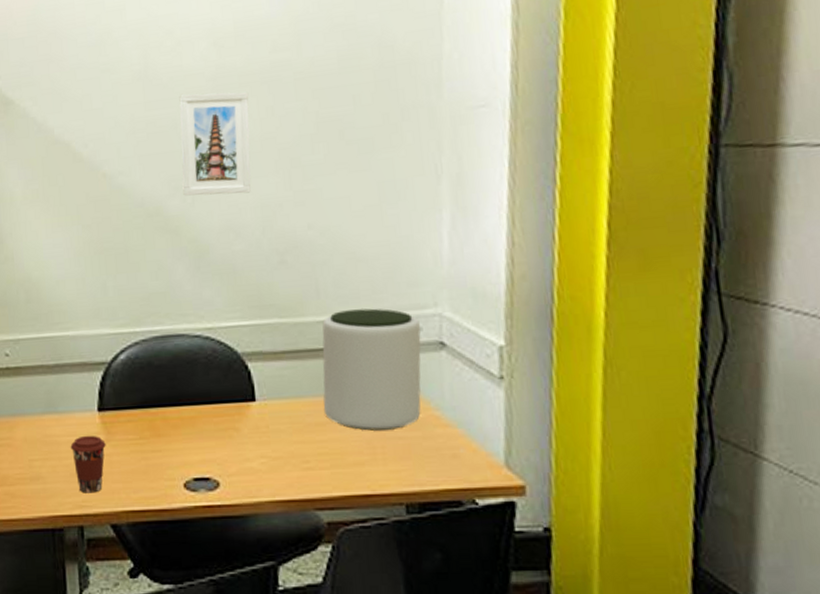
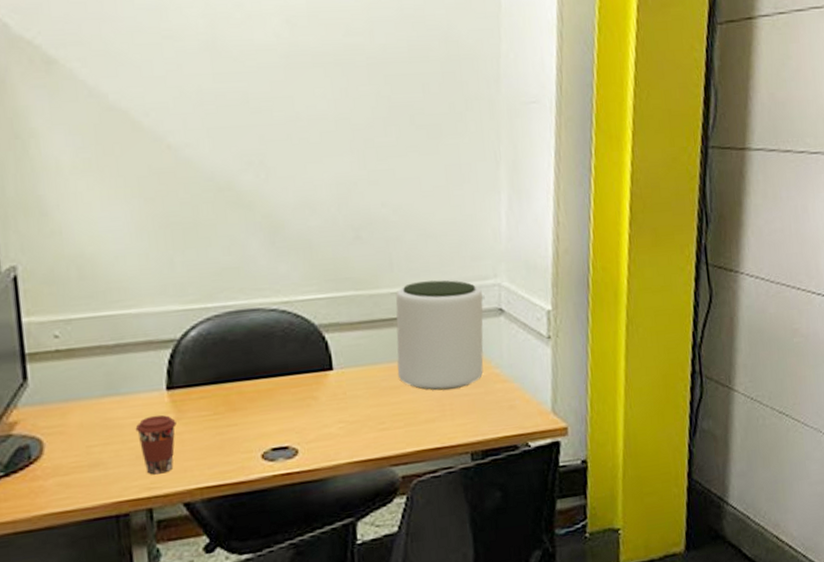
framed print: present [179,91,251,196] -> none [250,69,326,172]

